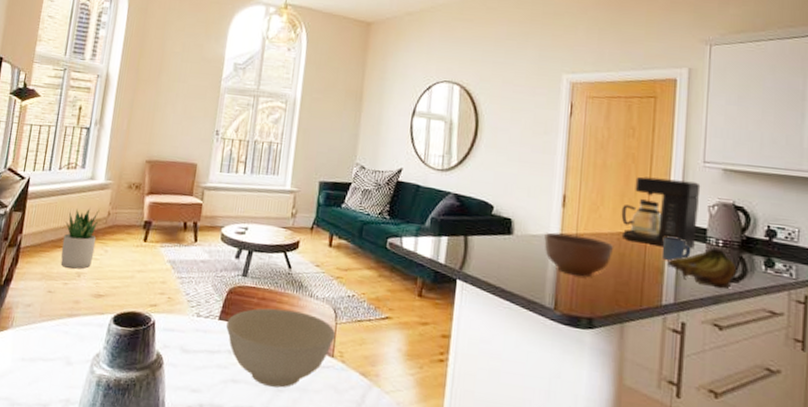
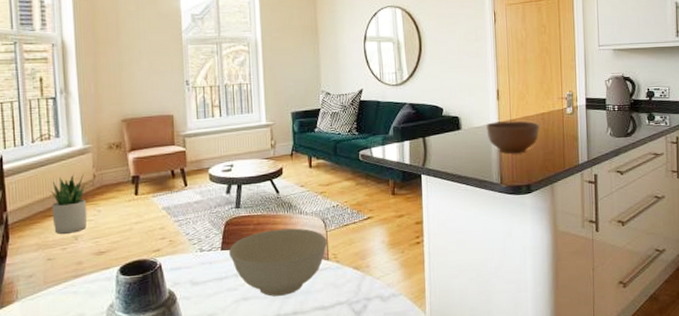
coffee maker: present [621,176,701,250] -> none [542,63,599,119]
mug: present [662,237,691,262] -> none [575,110,596,129]
fruit: present [667,247,736,288] -> none [580,112,629,142]

